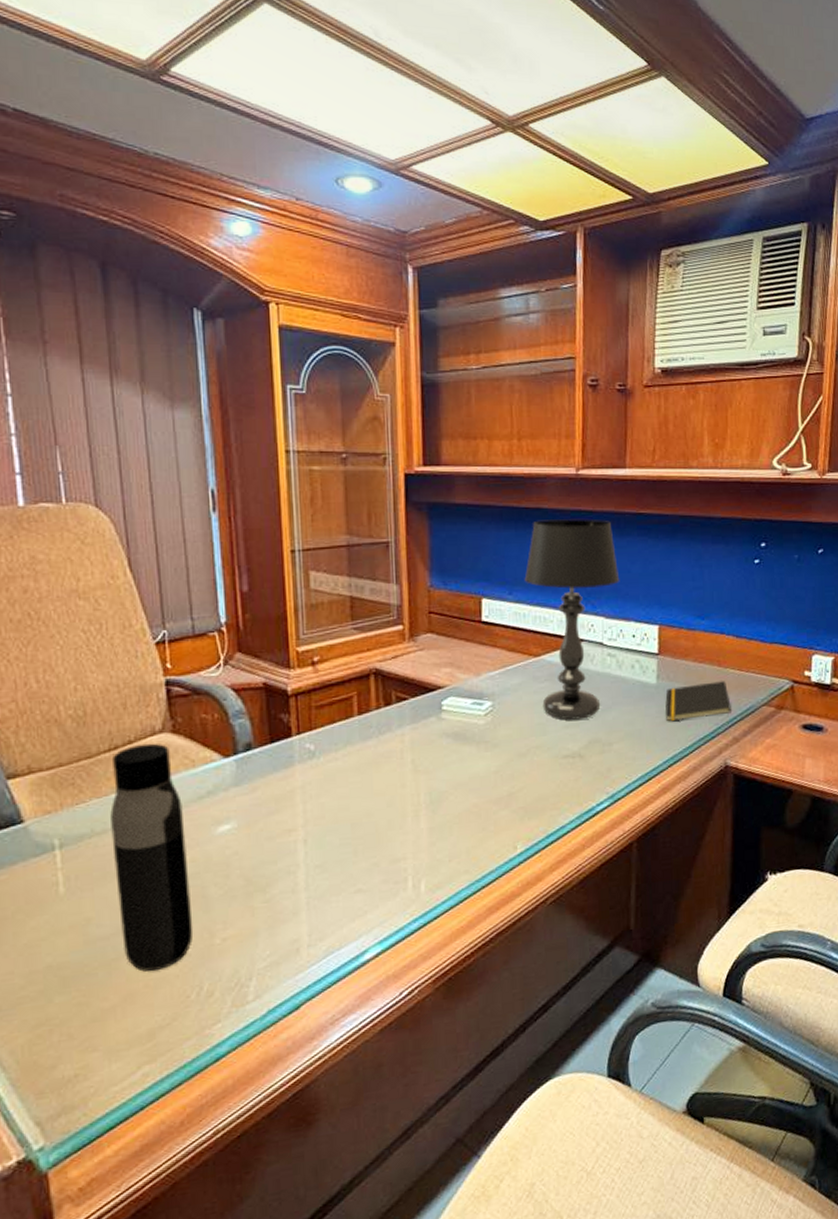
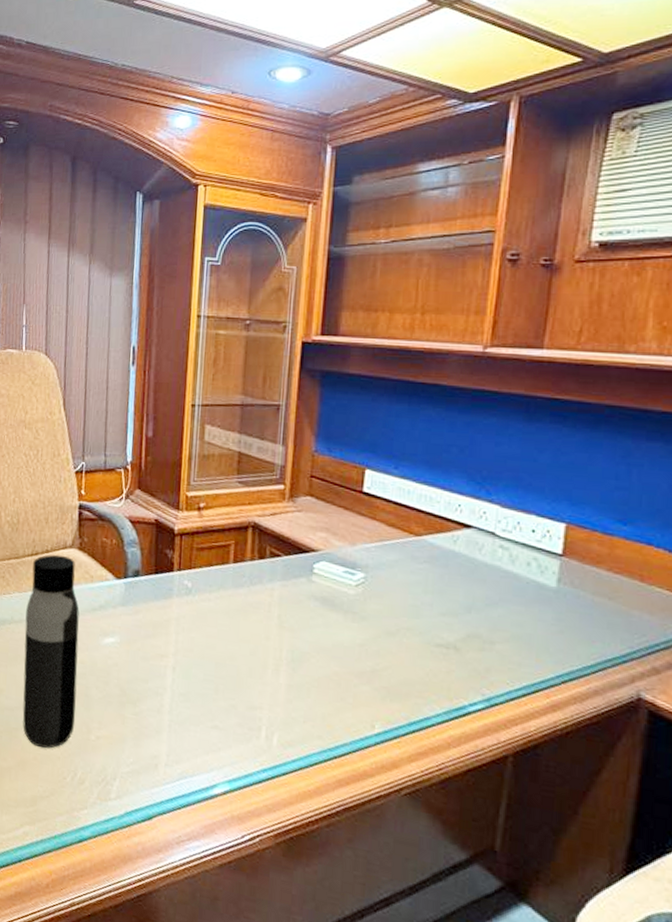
table lamp: present [524,519,620,720] -> none [412,396,523,610]
notepad: present [665,681,731,722] -> none [563,595,653,638]

